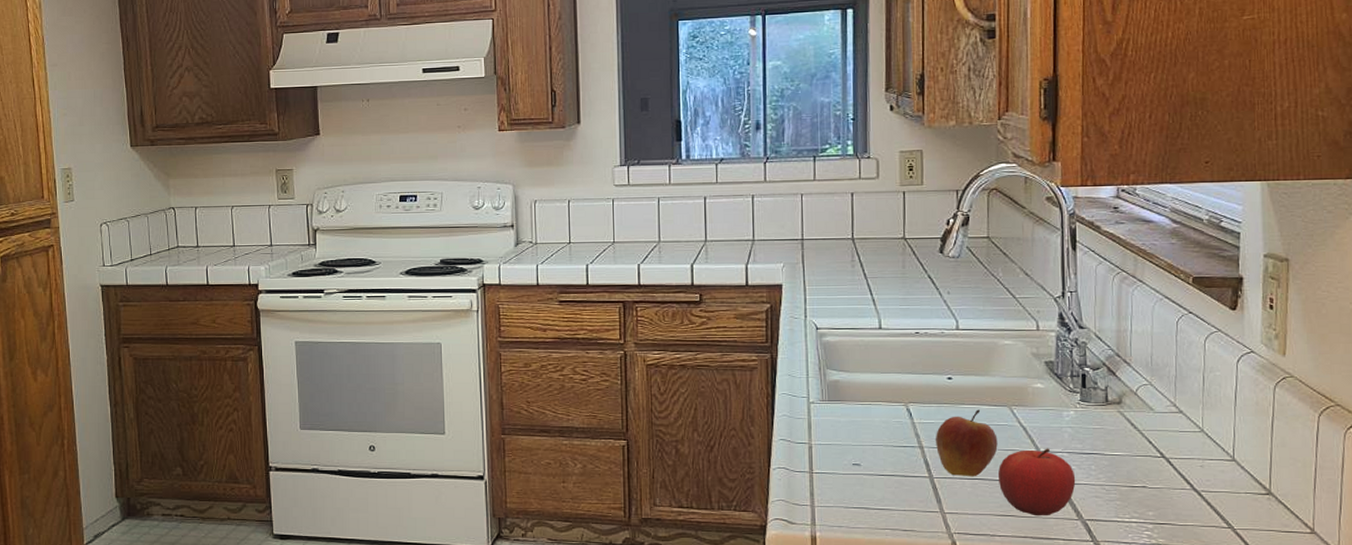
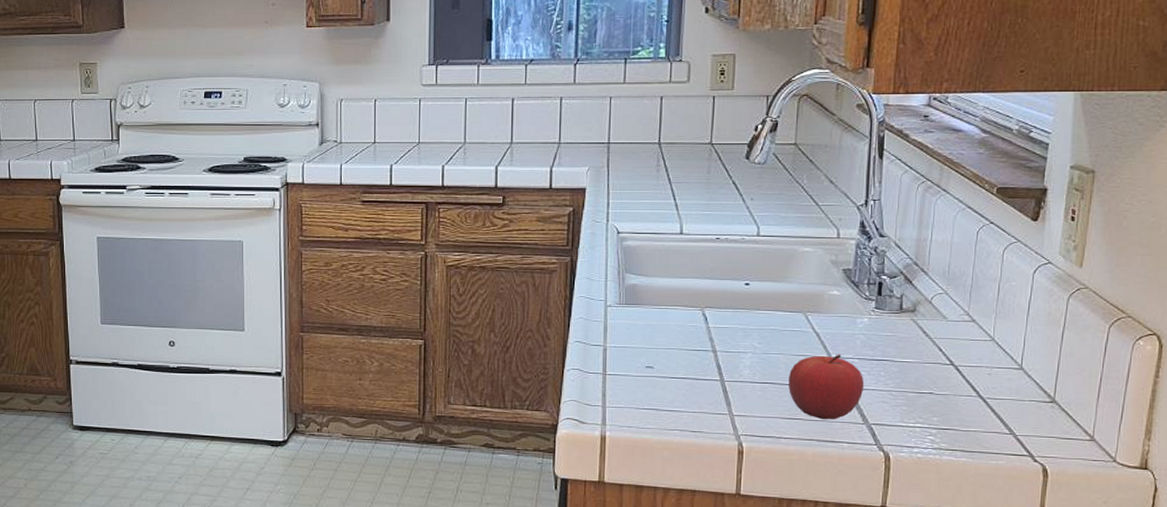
fruit: present [935,409,998,477] -> none [728,315,790,381]

